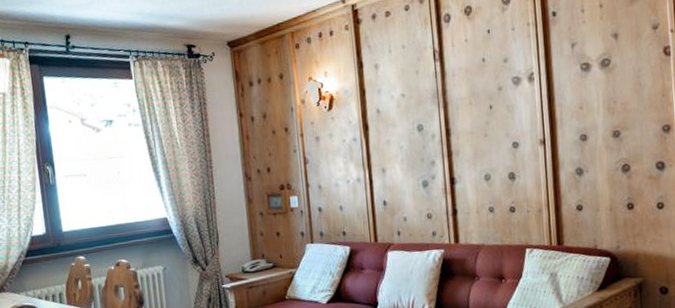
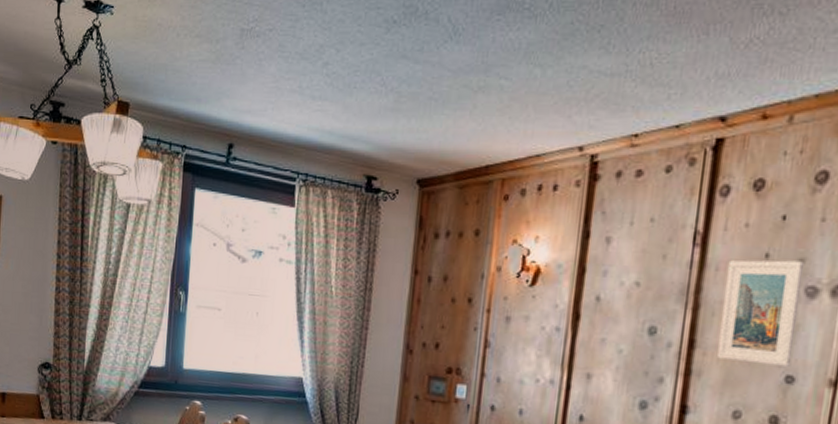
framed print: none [460,60,514,140] -> present [717,260,805,367]

